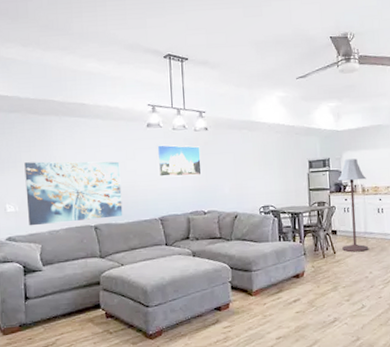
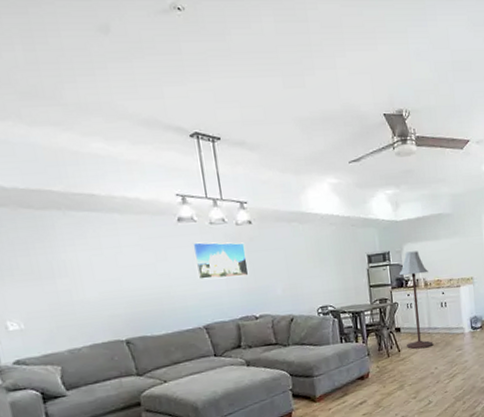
wall art: present [24,161,123,226] -> none [23,264,160,346]

